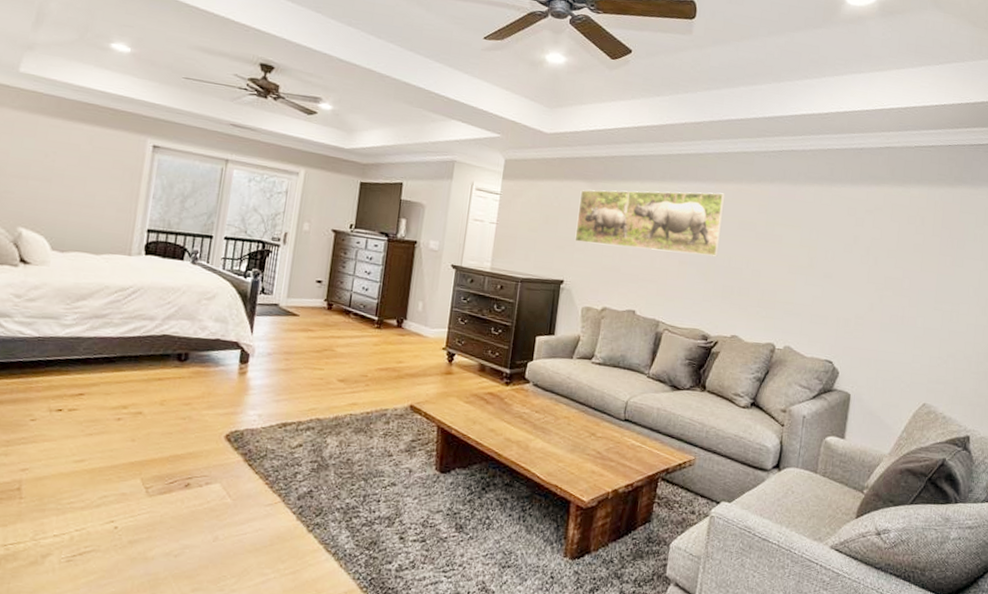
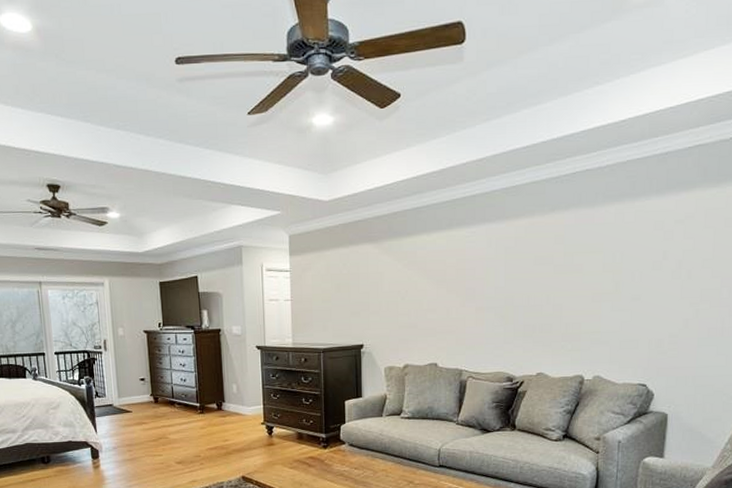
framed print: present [574,189,725,257] -> none [367,230,517,305]

